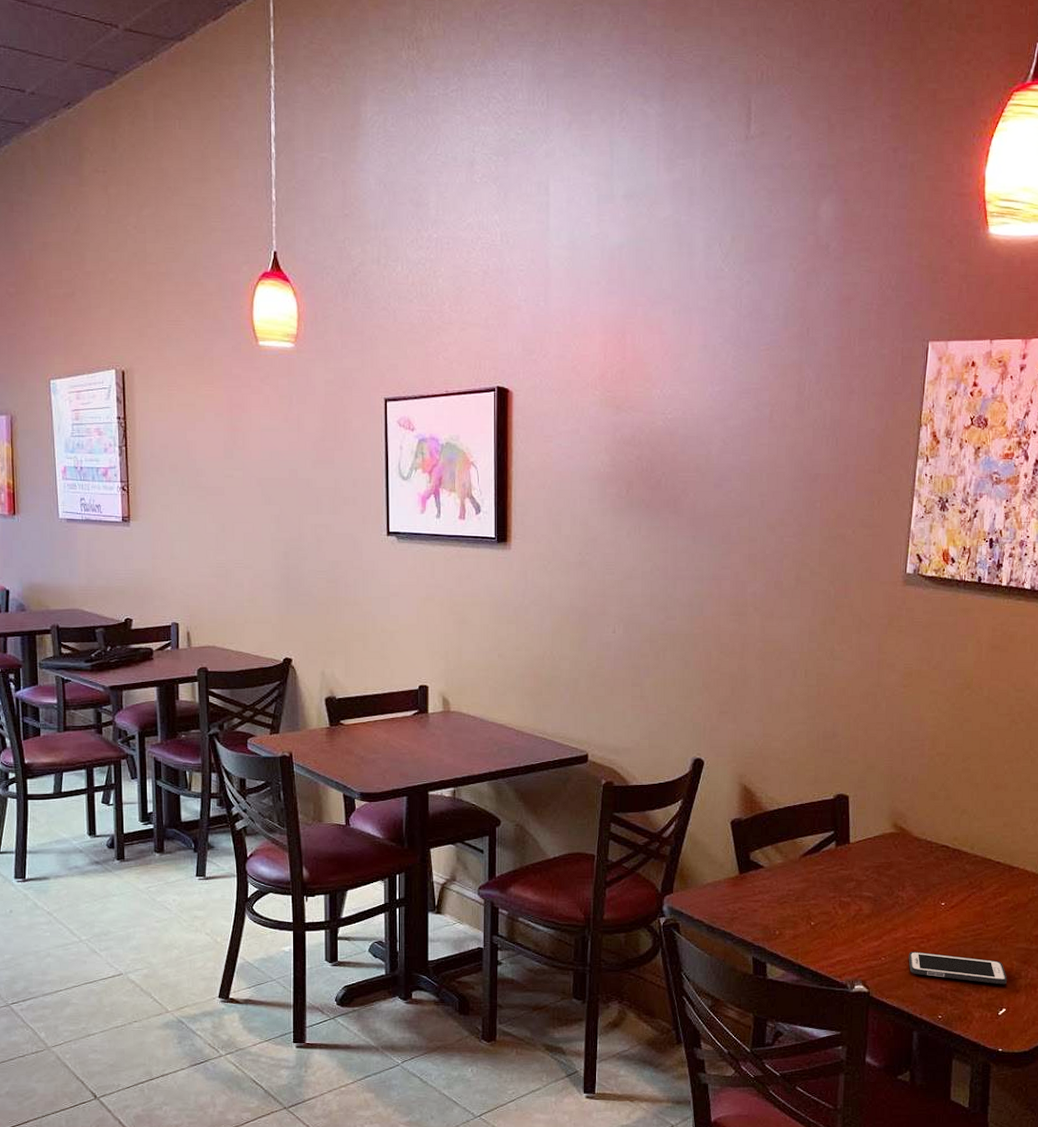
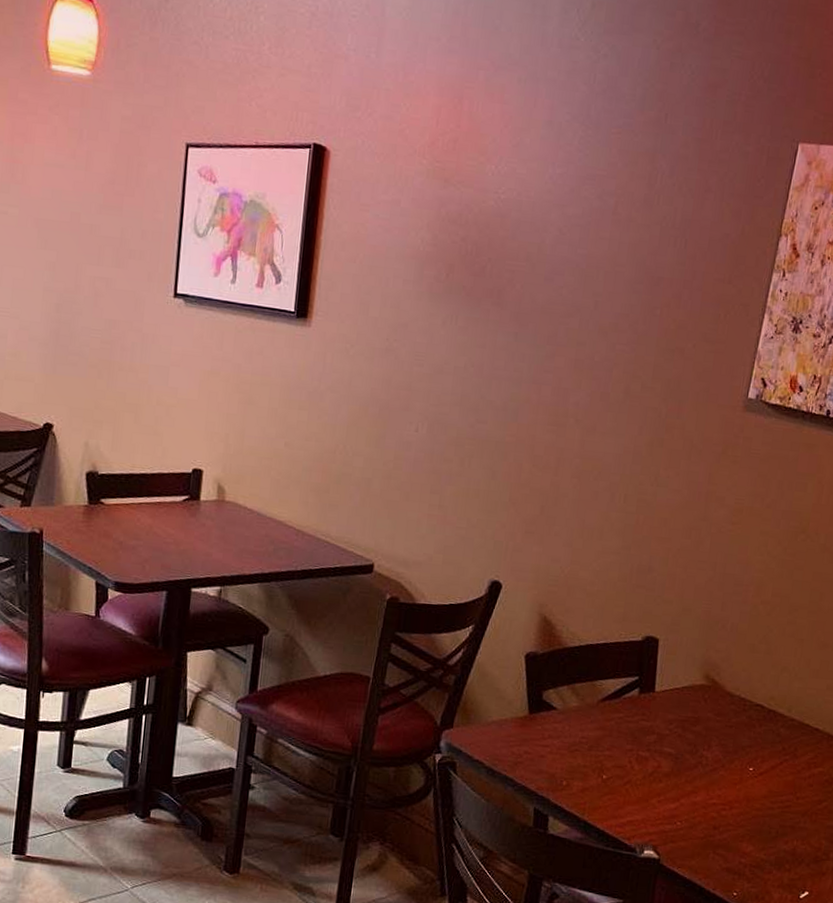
cell phone: present [908,952,1008,985] -> none [706,818,814,865]

